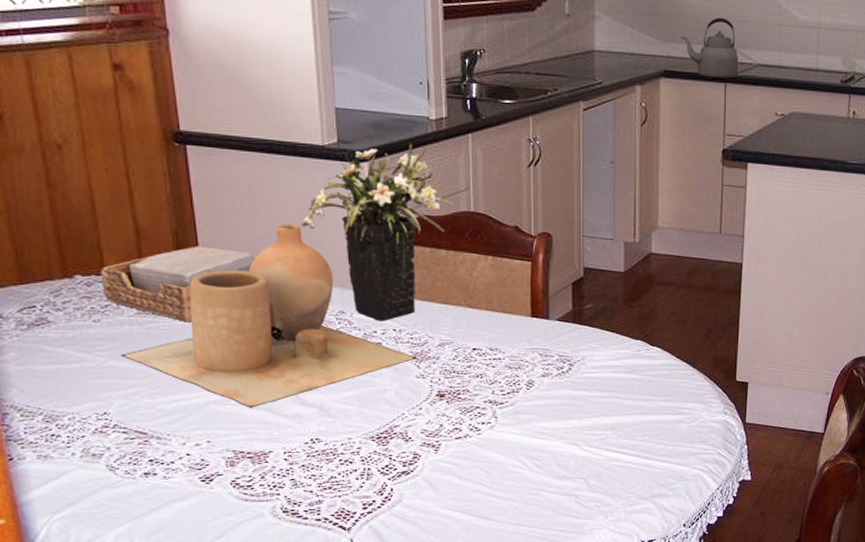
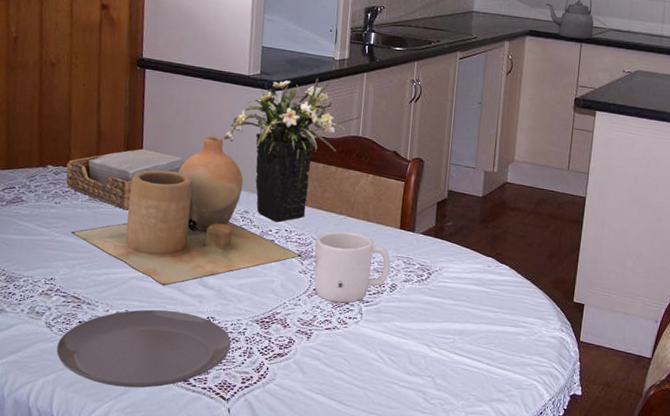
plate: none [125,436,344,530] -> present [56,309,231,388]
mug: none [431,325,524,408] -> present [314,231,391,303]

